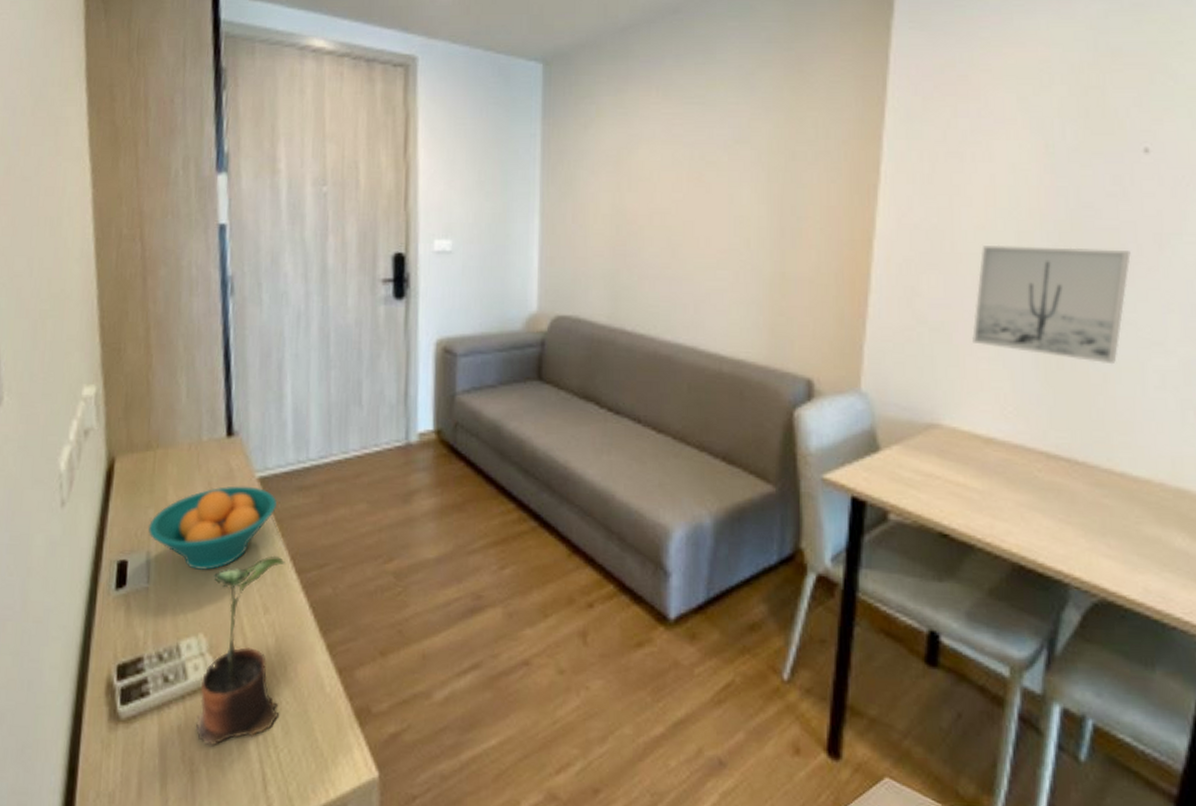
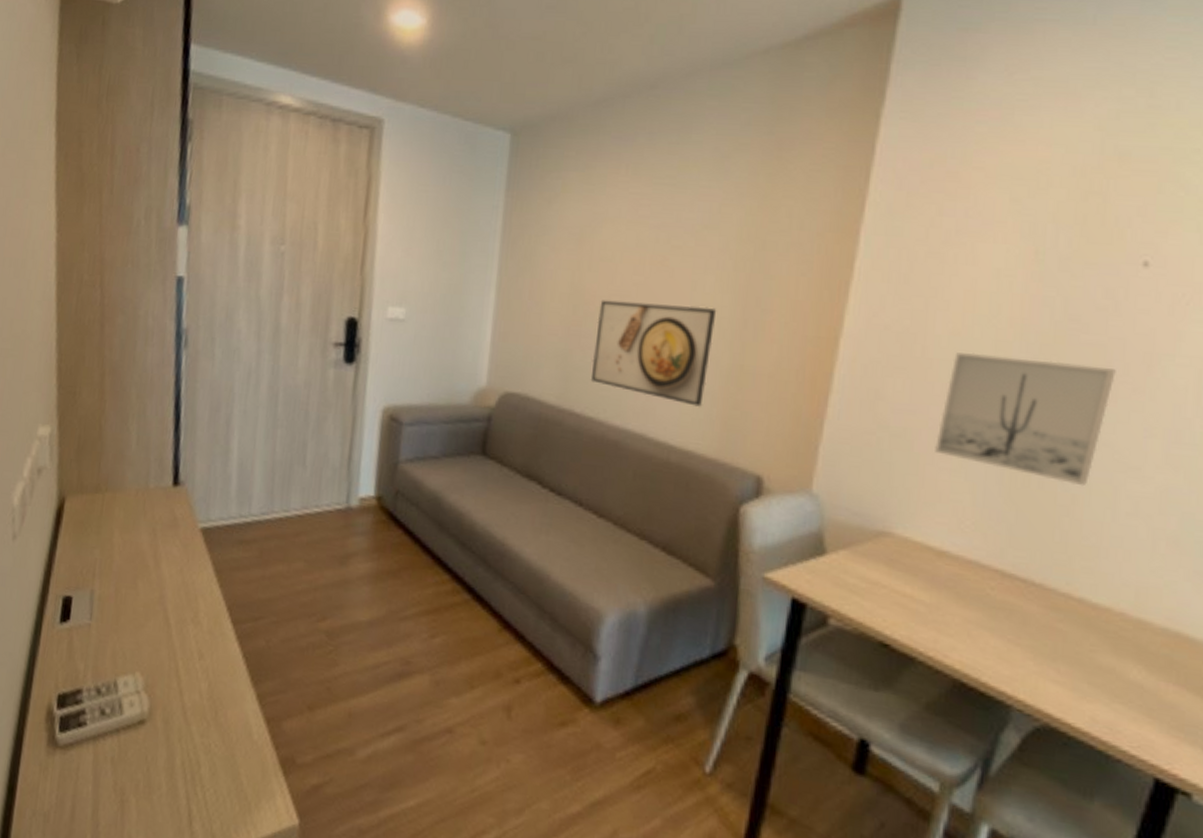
fruit bowl: present [148,486,277,571] -> none [93,534,217,613]
potted plant: present [196,555,285,746] -> none [128,604,222,780]
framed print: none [639,218,755,316] -> present [590,300,717,407]

